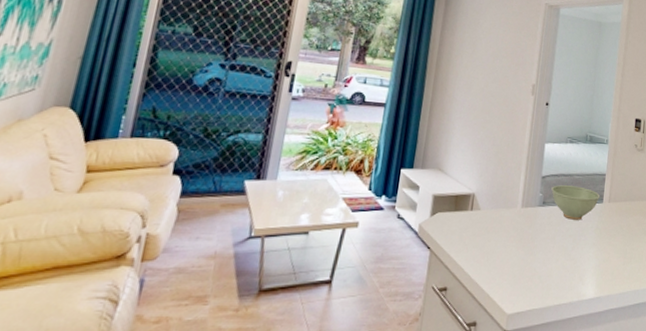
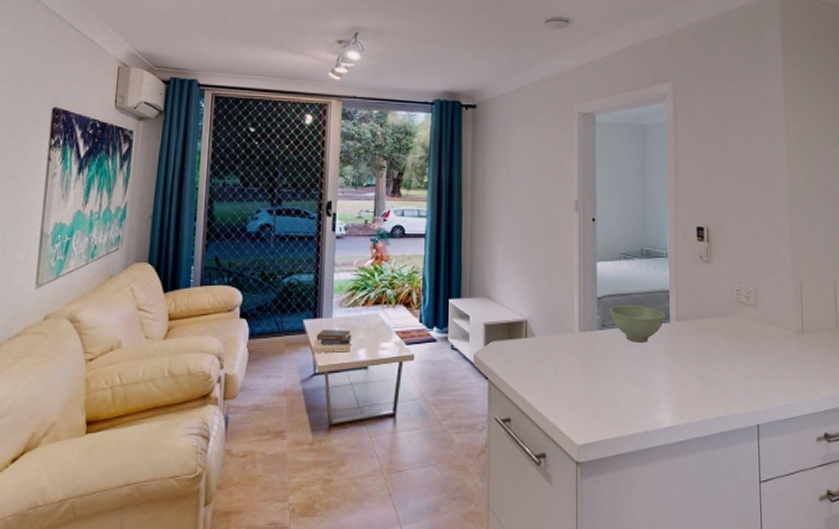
books: none [249,192,296,217] -> present [311,330,352,354]

